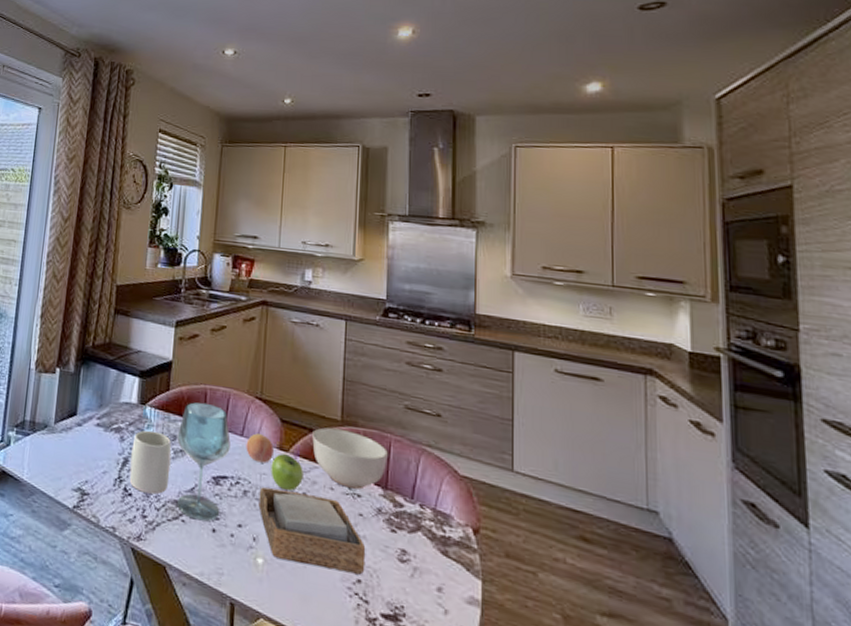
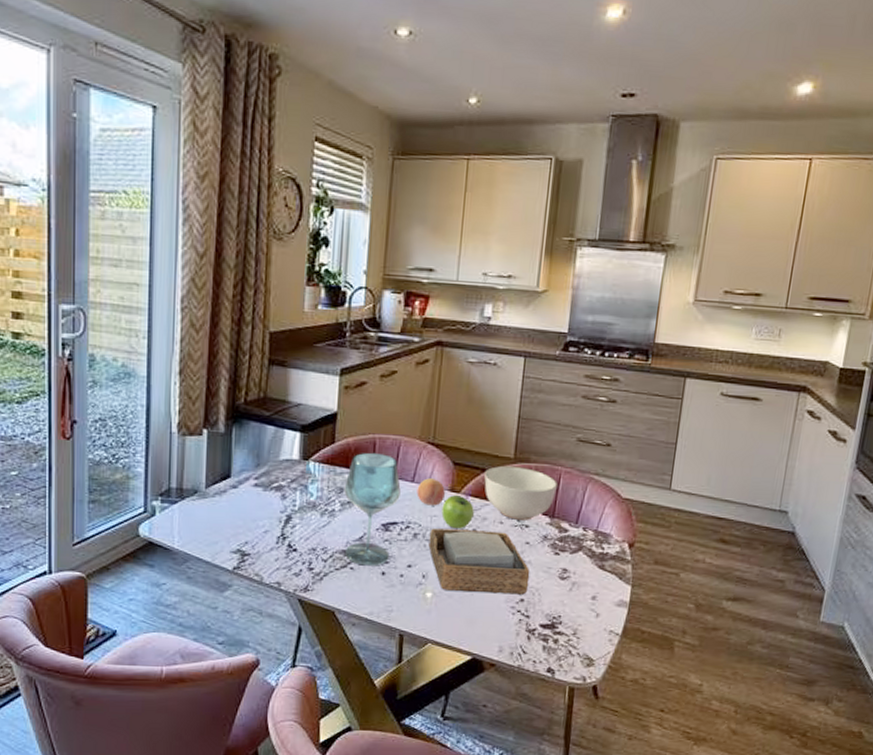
mug: present [129,430,172,495] -> none [293,485,339,547]

